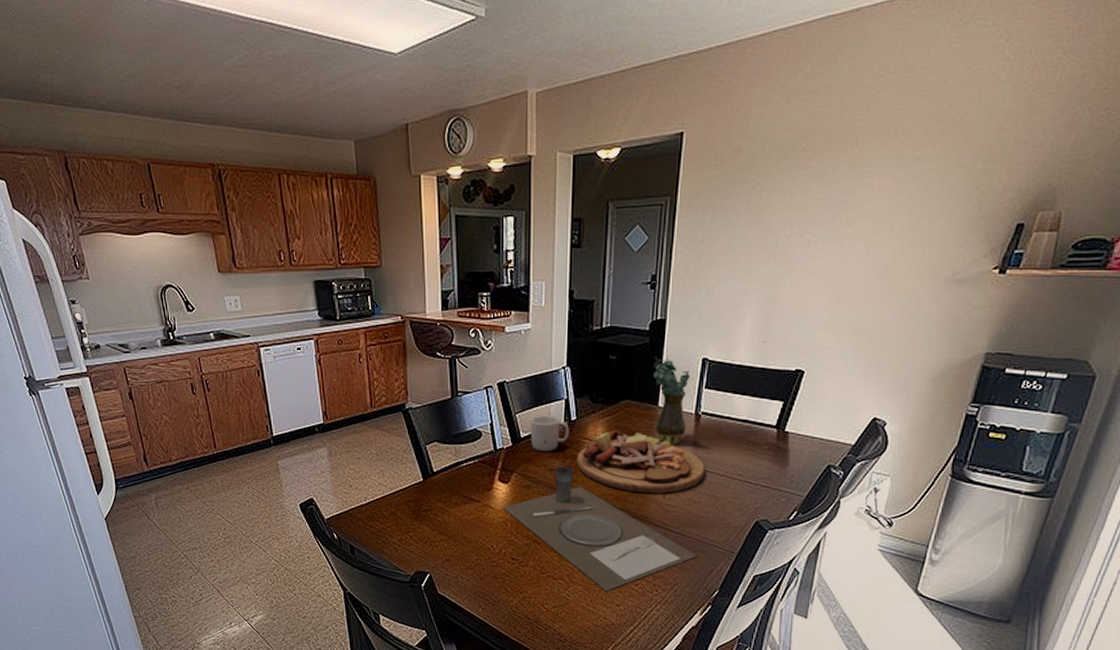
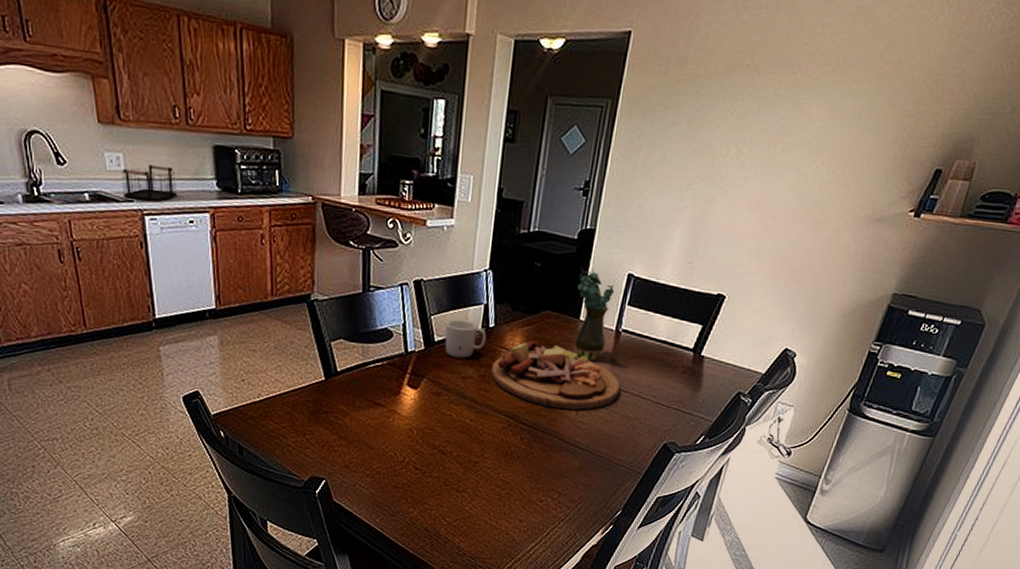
dish rack: none [238,303,286,335] -> present [121,165,177,203]
place setting: present [502,465,698,592] -> none [409,374,605,507]

